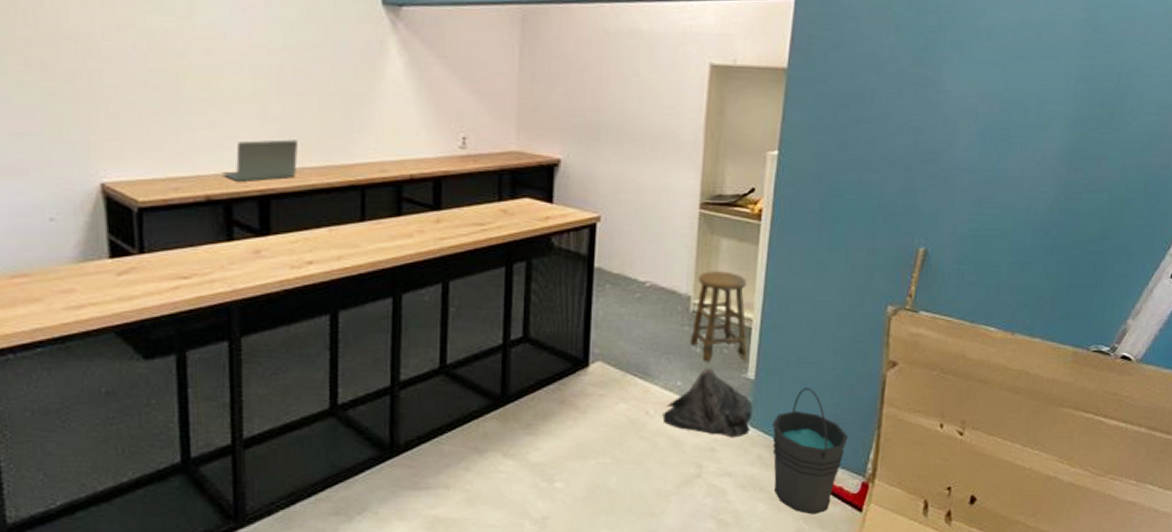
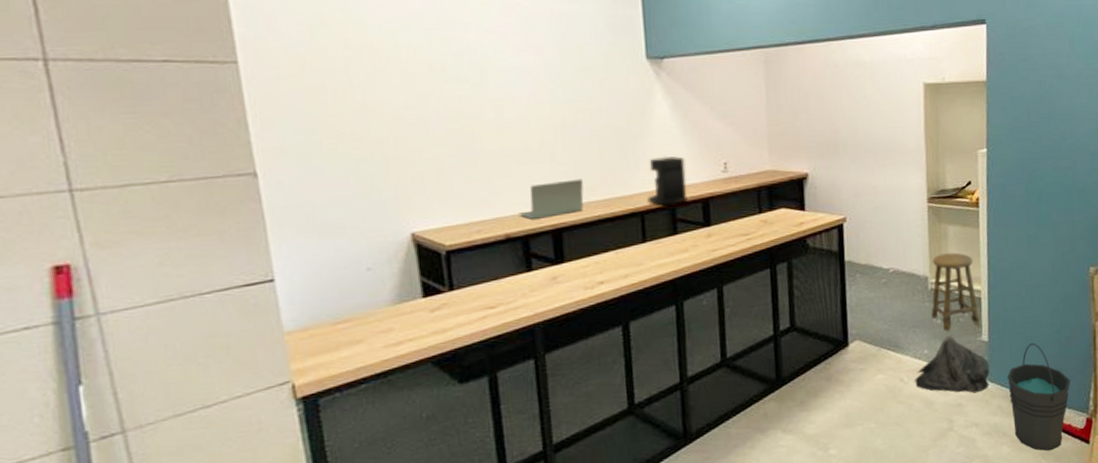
coffee maker: none [370,122,417,181] -> present [647,156,688,206]

